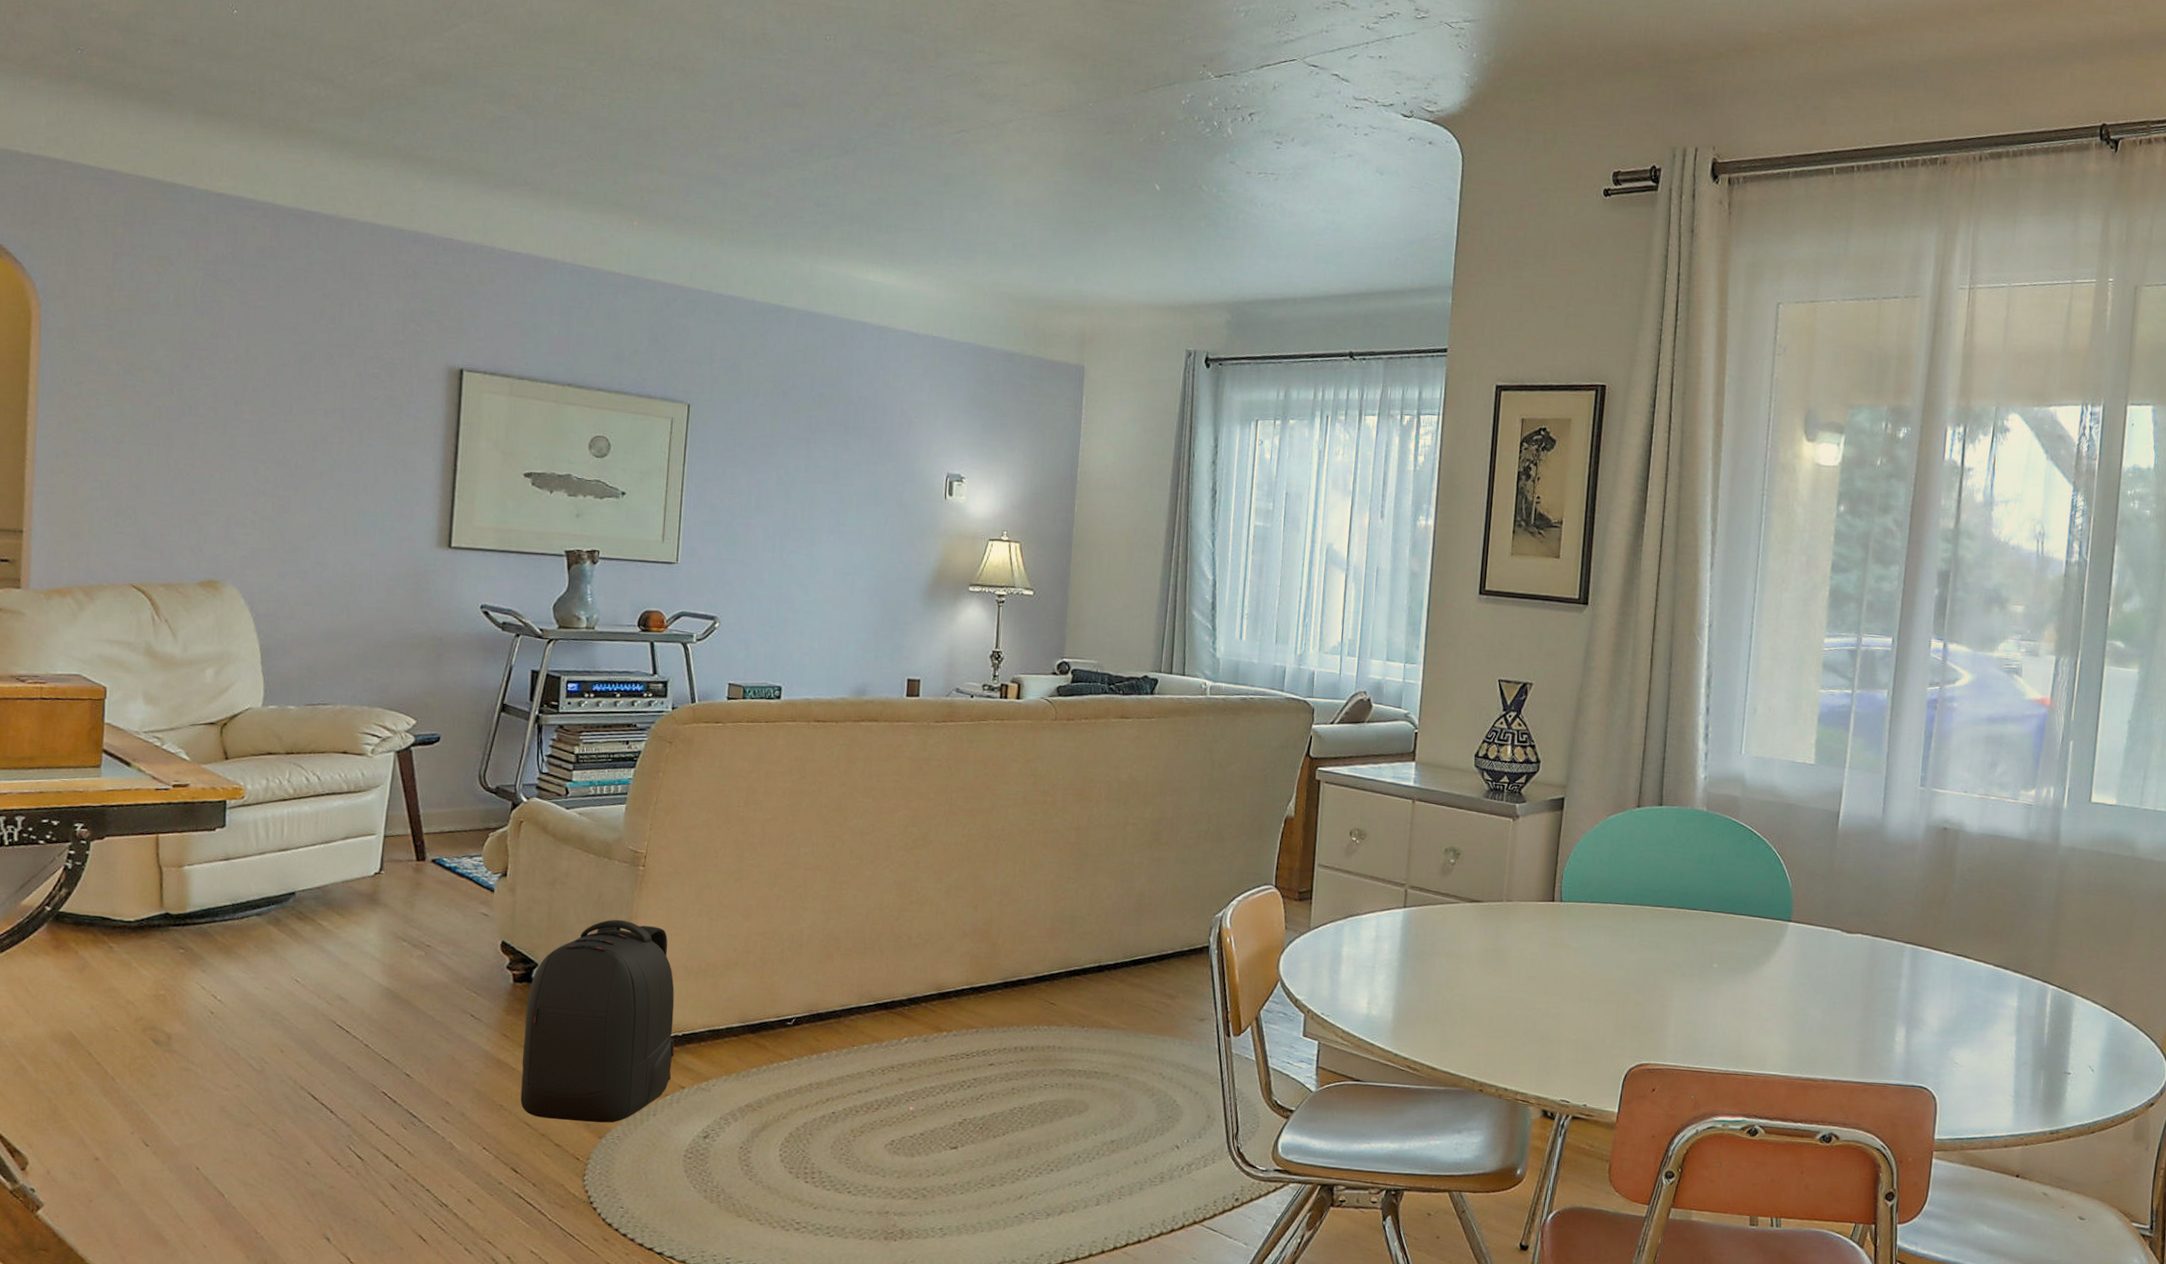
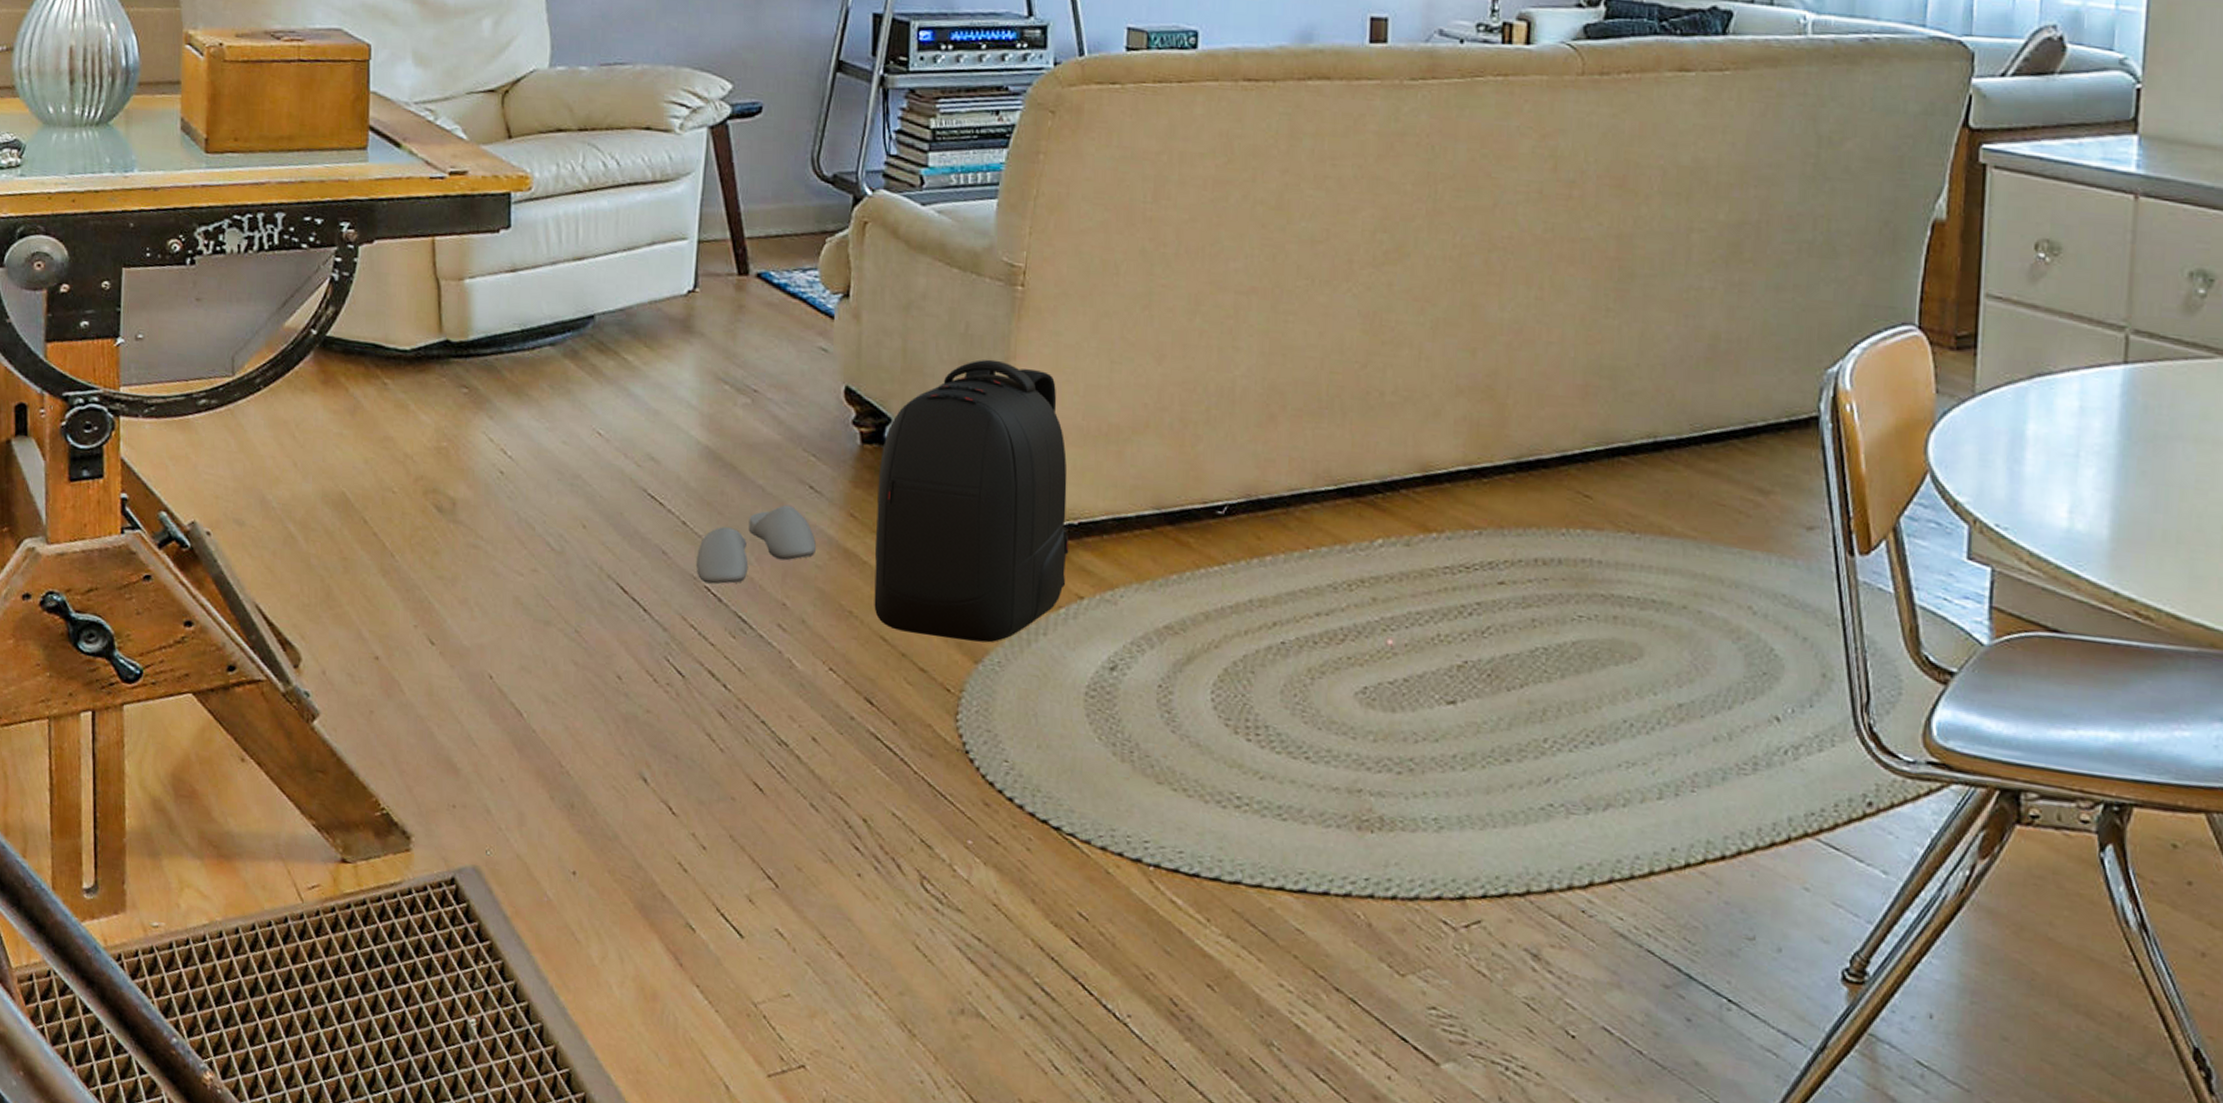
slippers: none [375,1029,475,1090] -> present [695,505,816,585]

